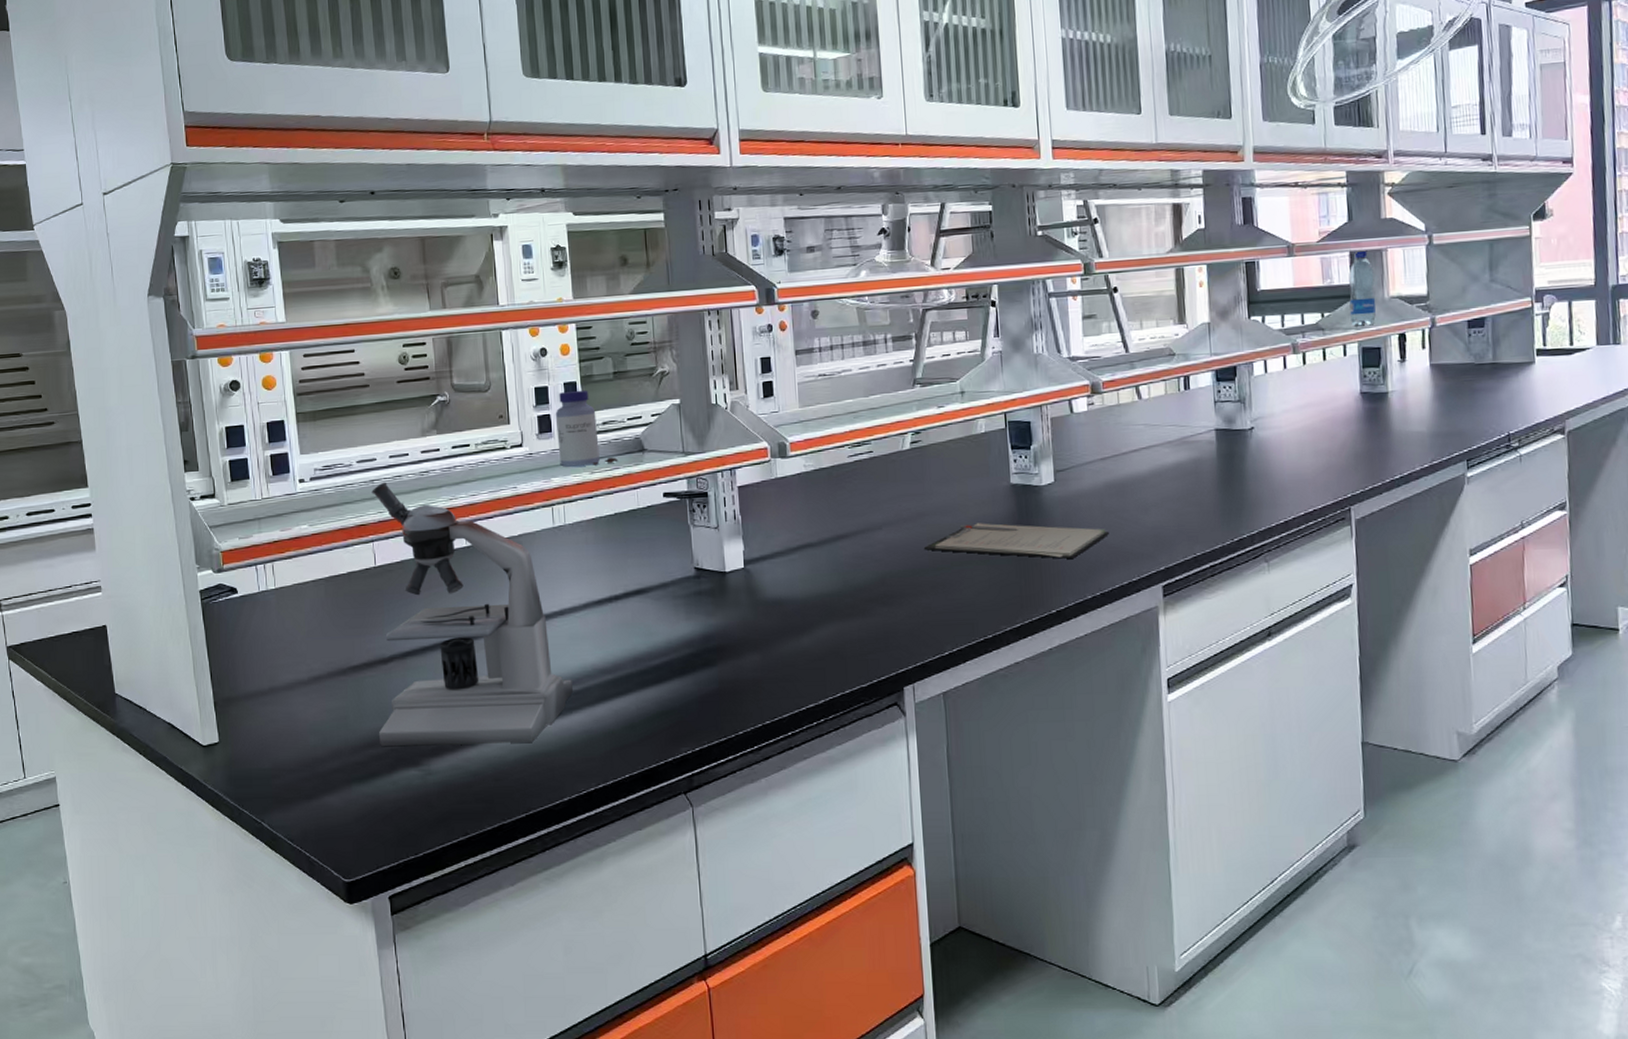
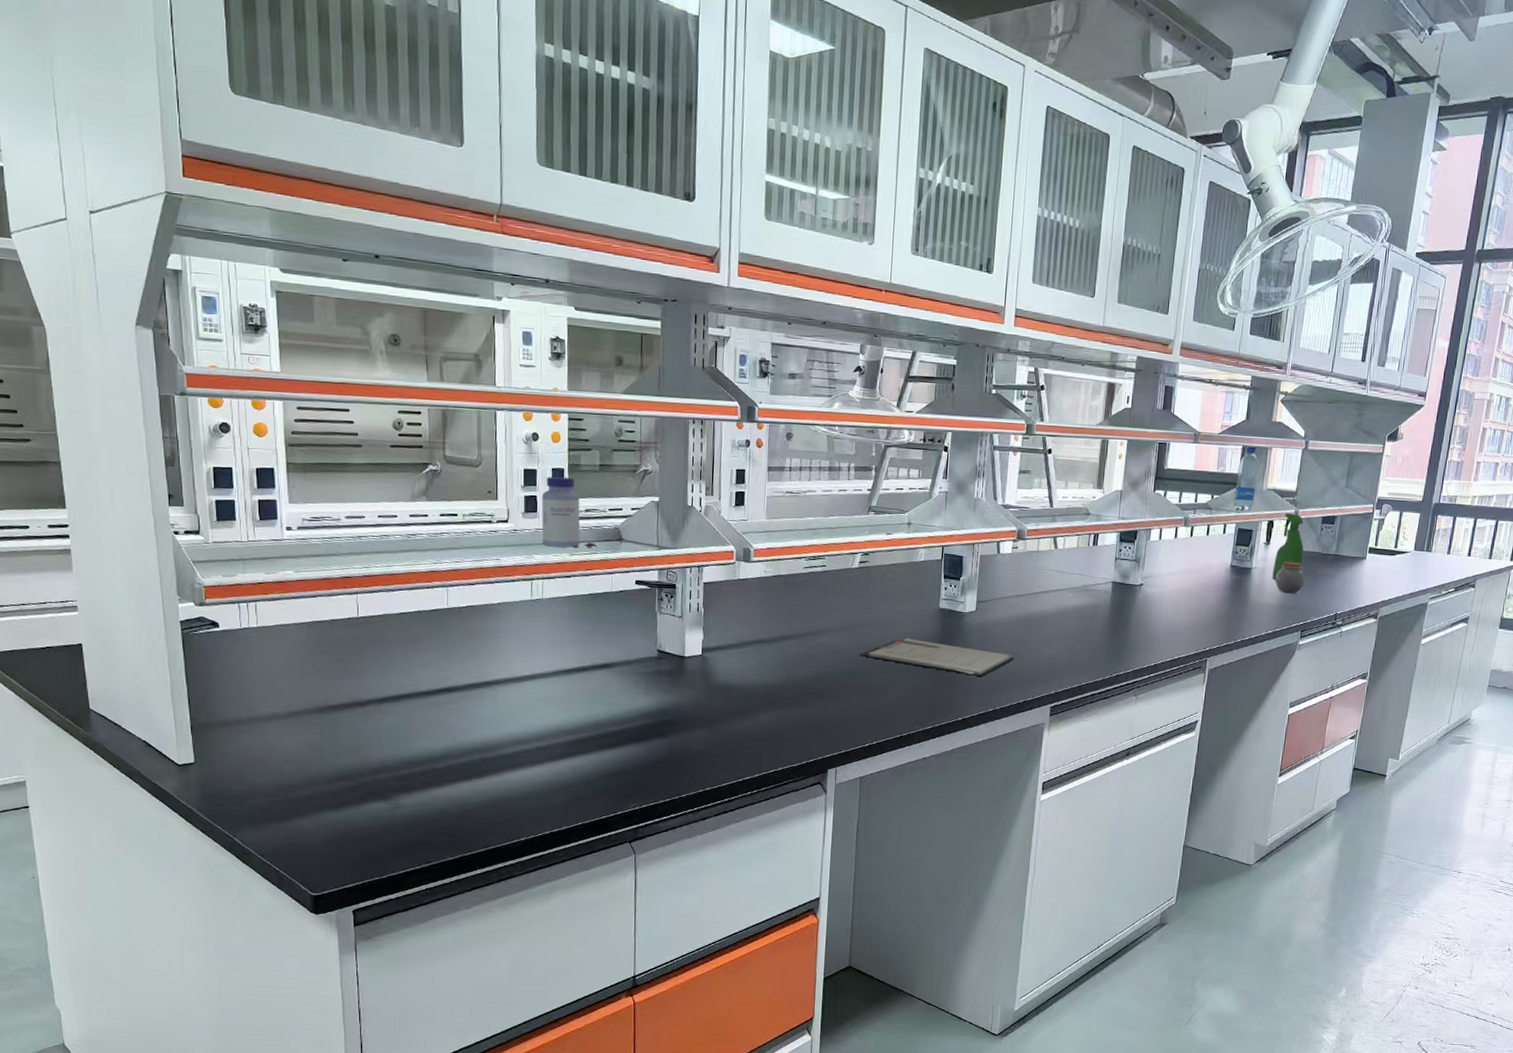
microscope: present [372,482,573,746] -> none [351,539,537,788]
spray bottle: none [1415,321,1452,404] -> present [1272,513,1304,581]
jar: none [1420,378,1460,416] -> present [1275,562,1305,593]

